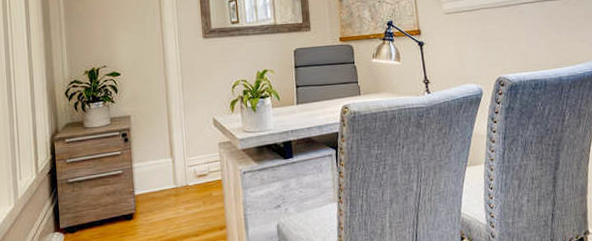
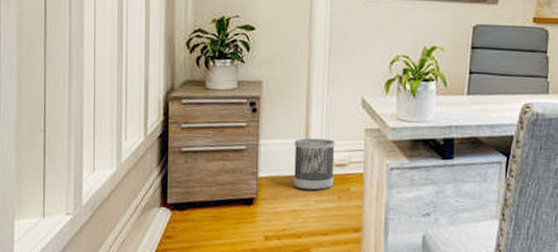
wastebasket: none [162,155,198,200] -> present [292,138,335,191]

